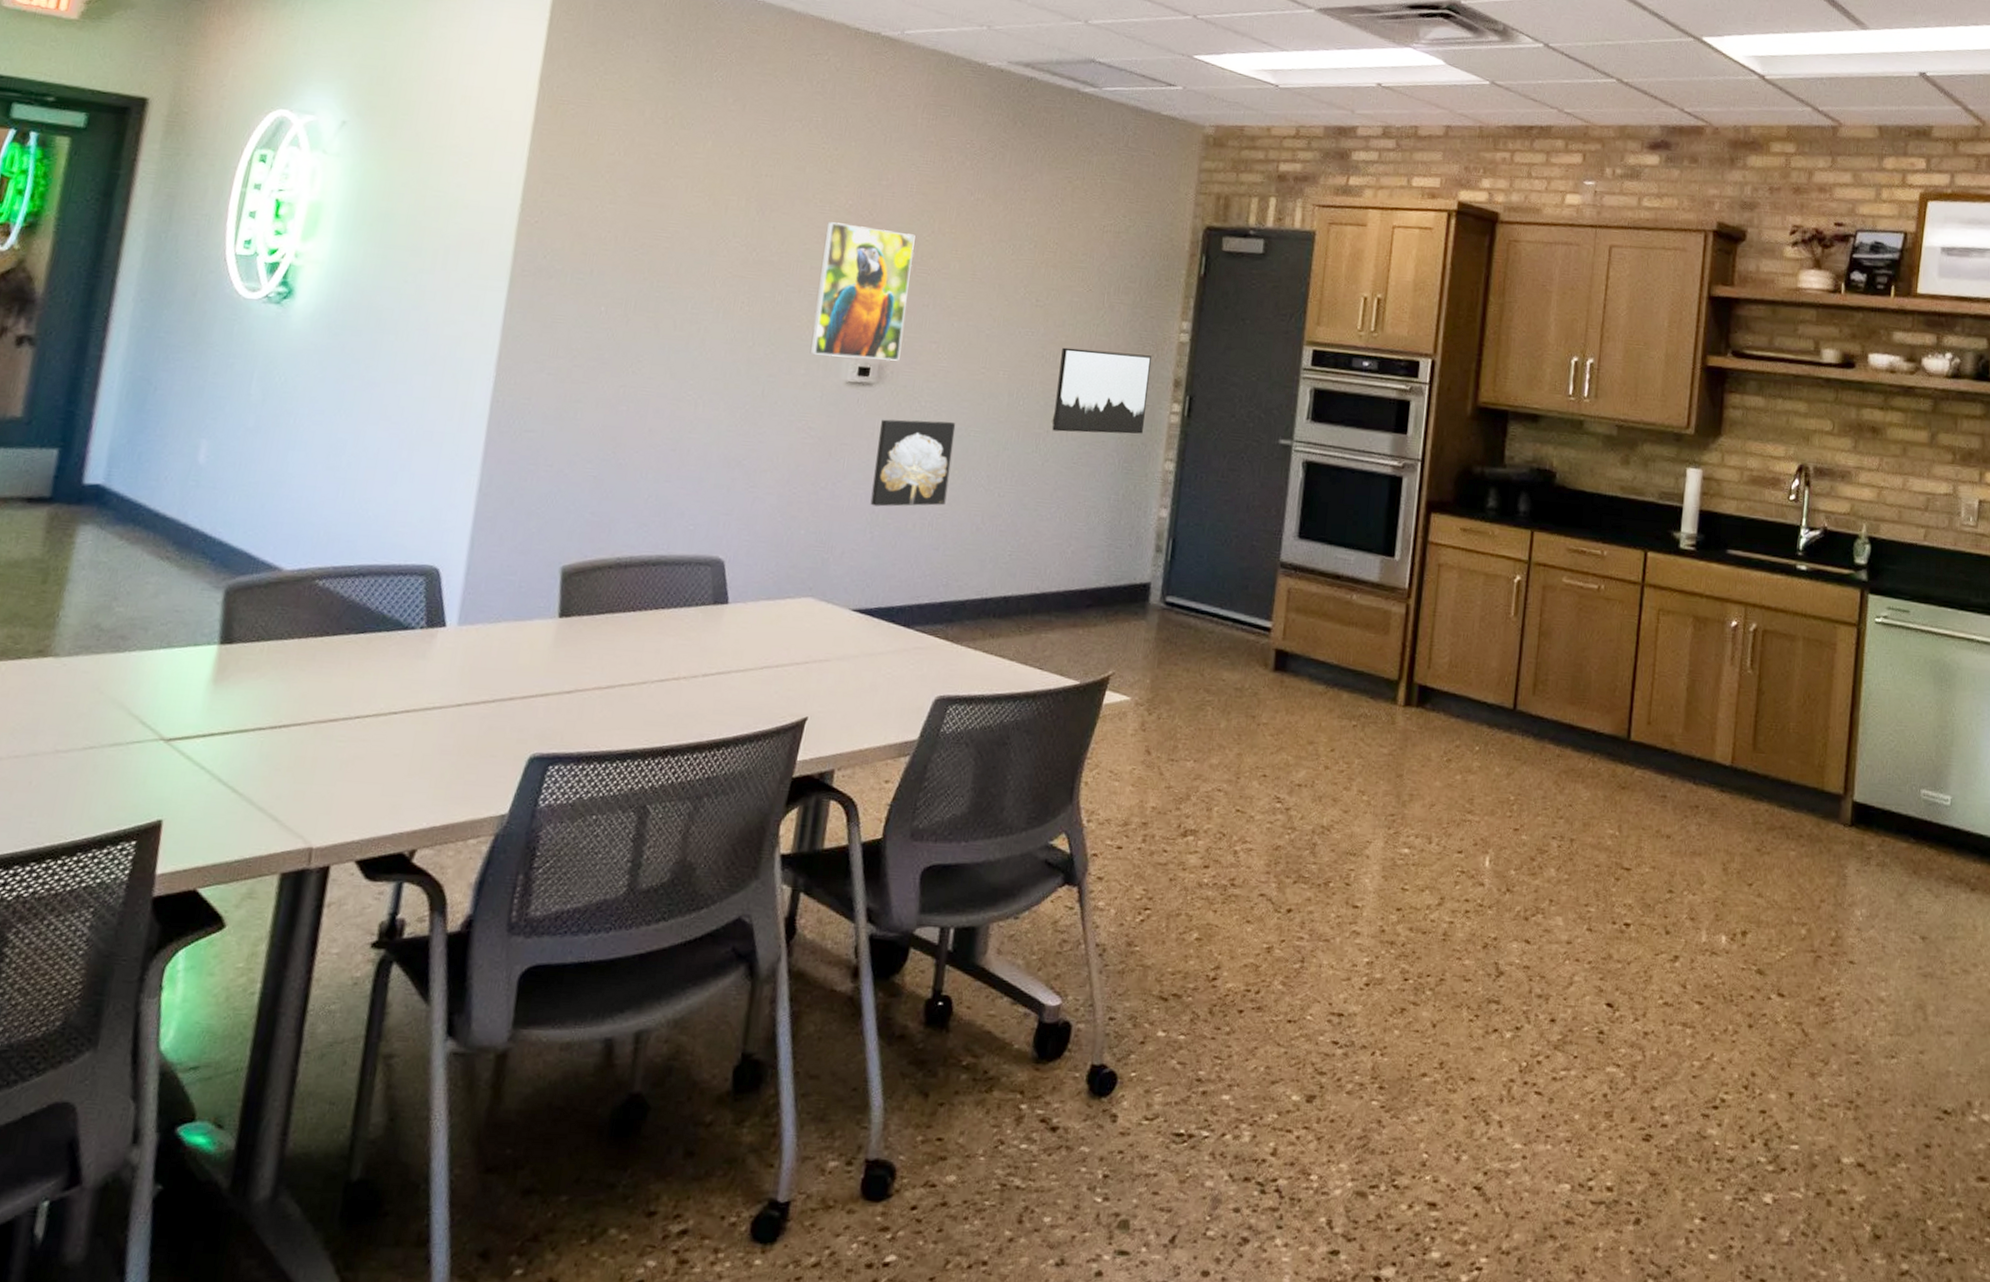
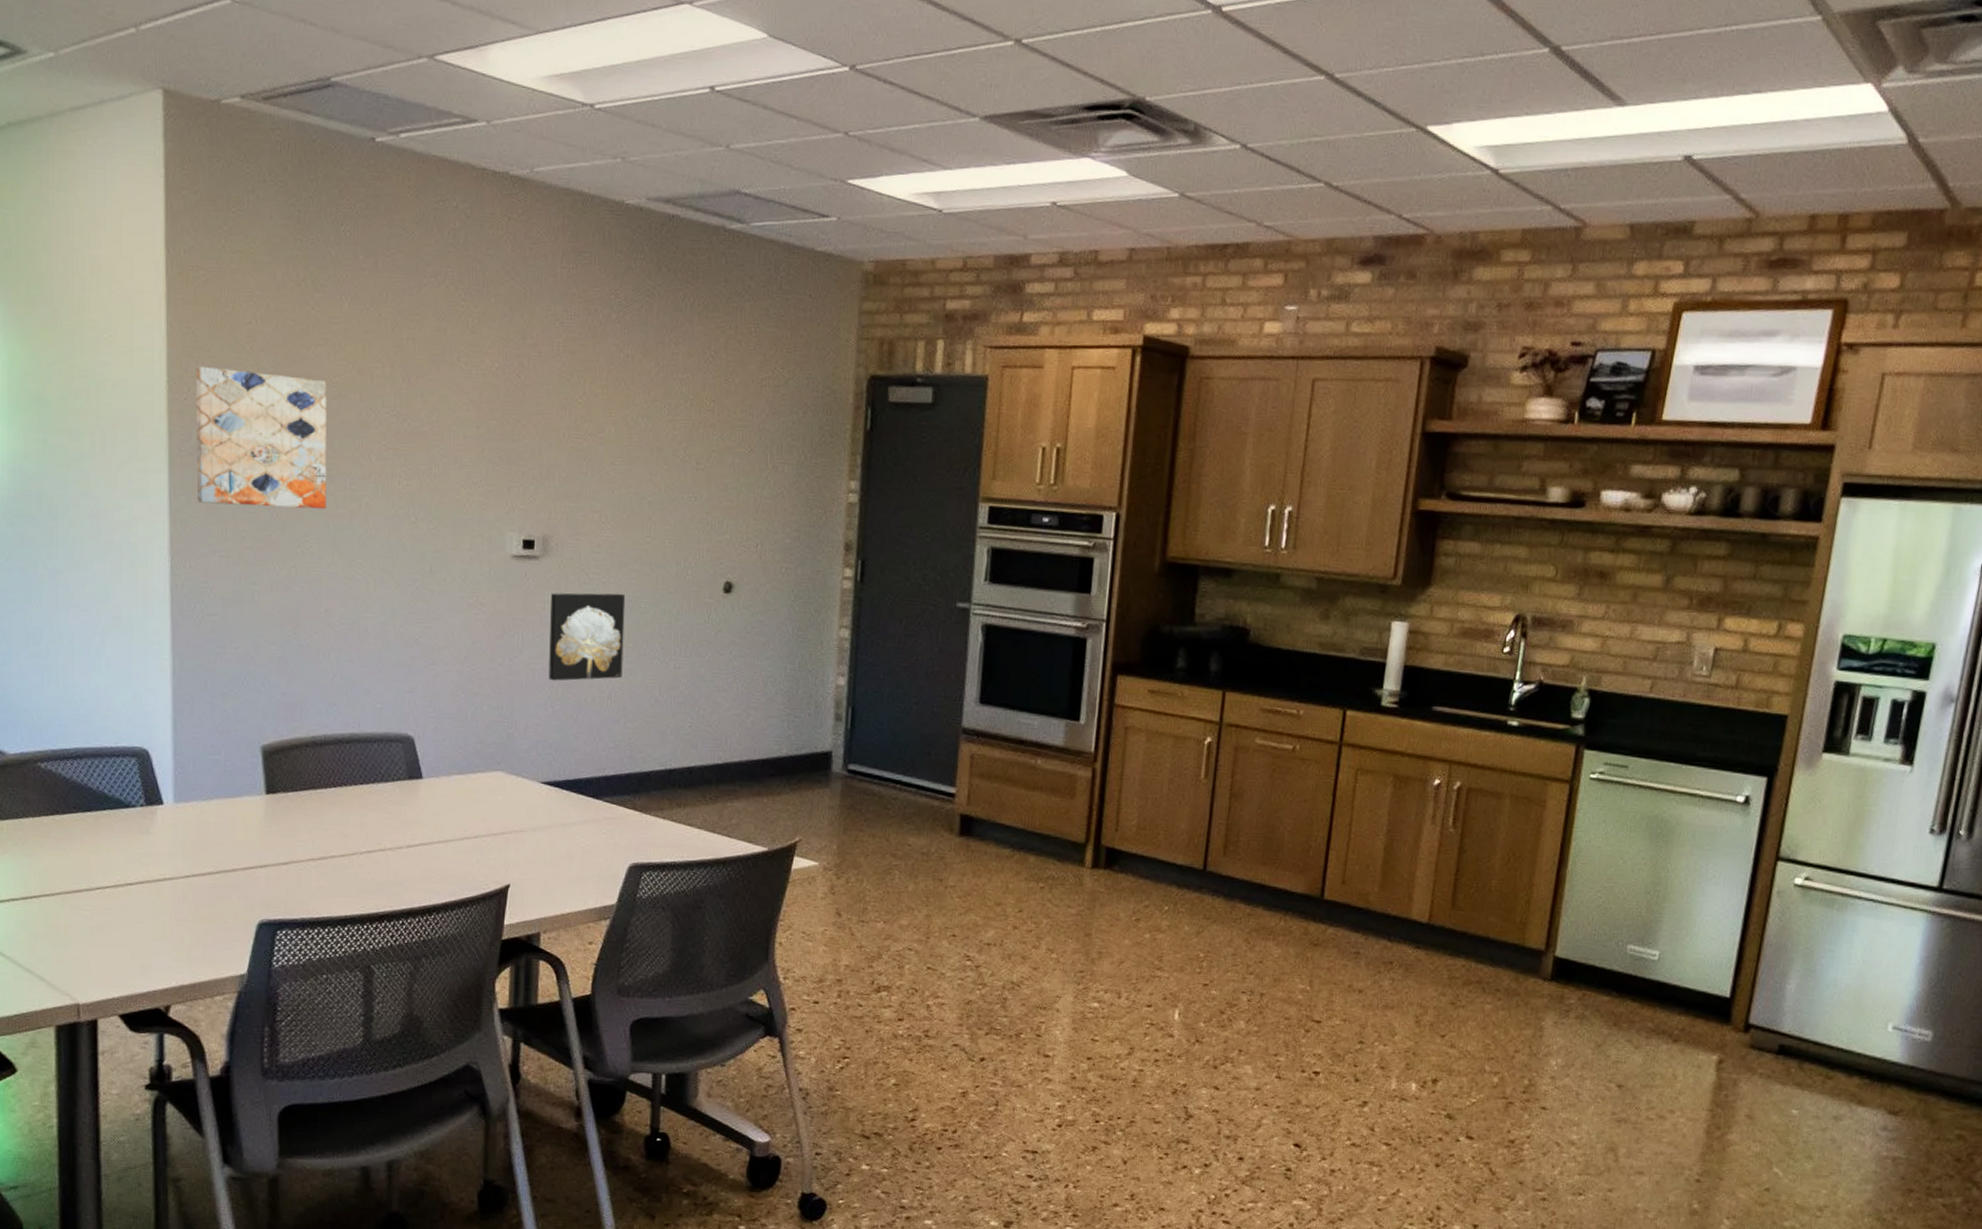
wall art: none [533,191,682,332] -> present [195,366,327,510]
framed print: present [809,222,915,361] -> none [472,387,567,532]
wall art: present [1052,347,1151,434] -> none [723,512,820,602]

